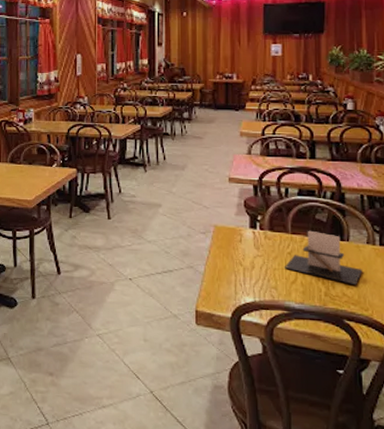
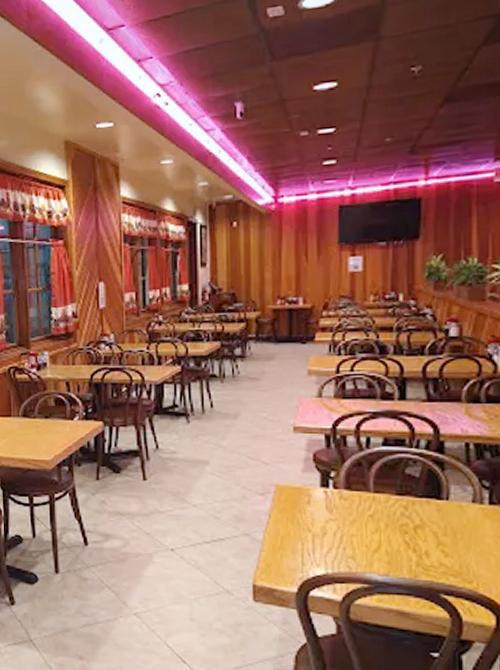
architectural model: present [285,230,363,285] -> none [365,488,467,552]

